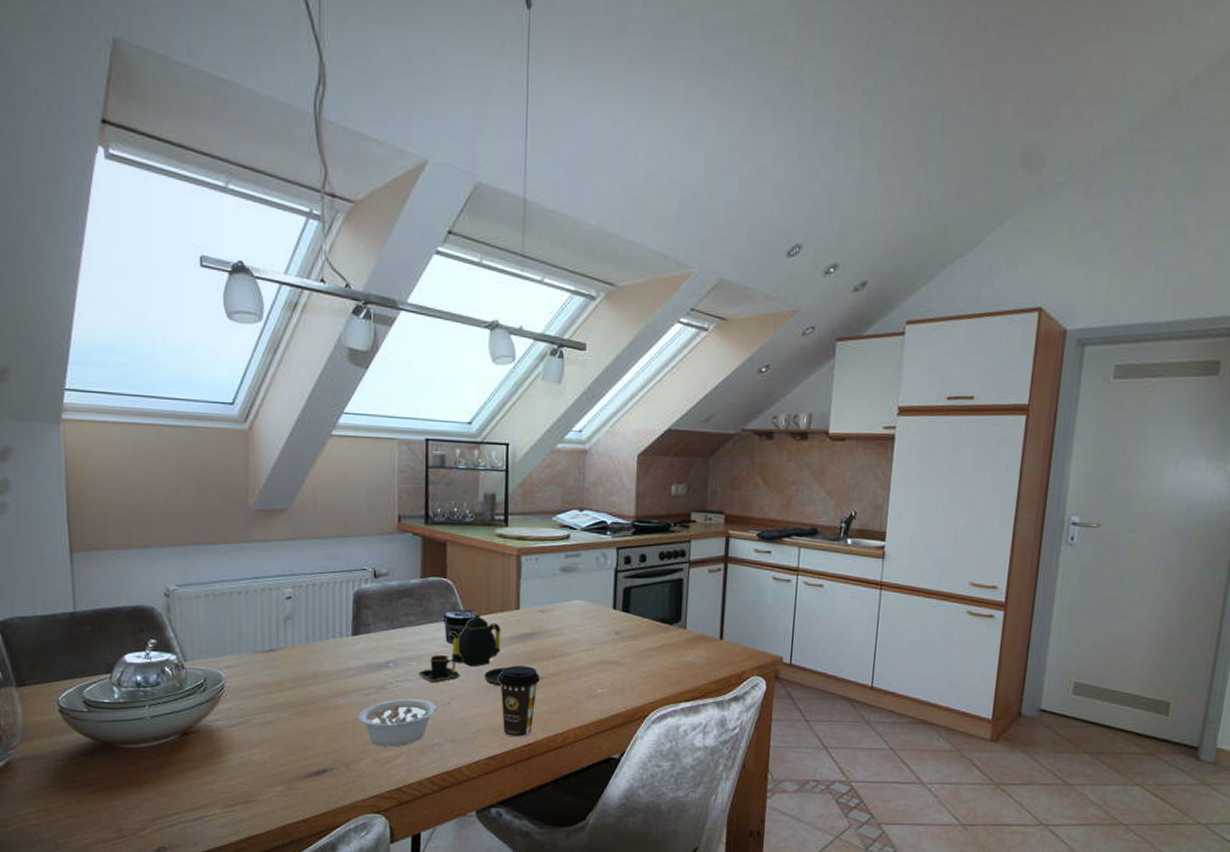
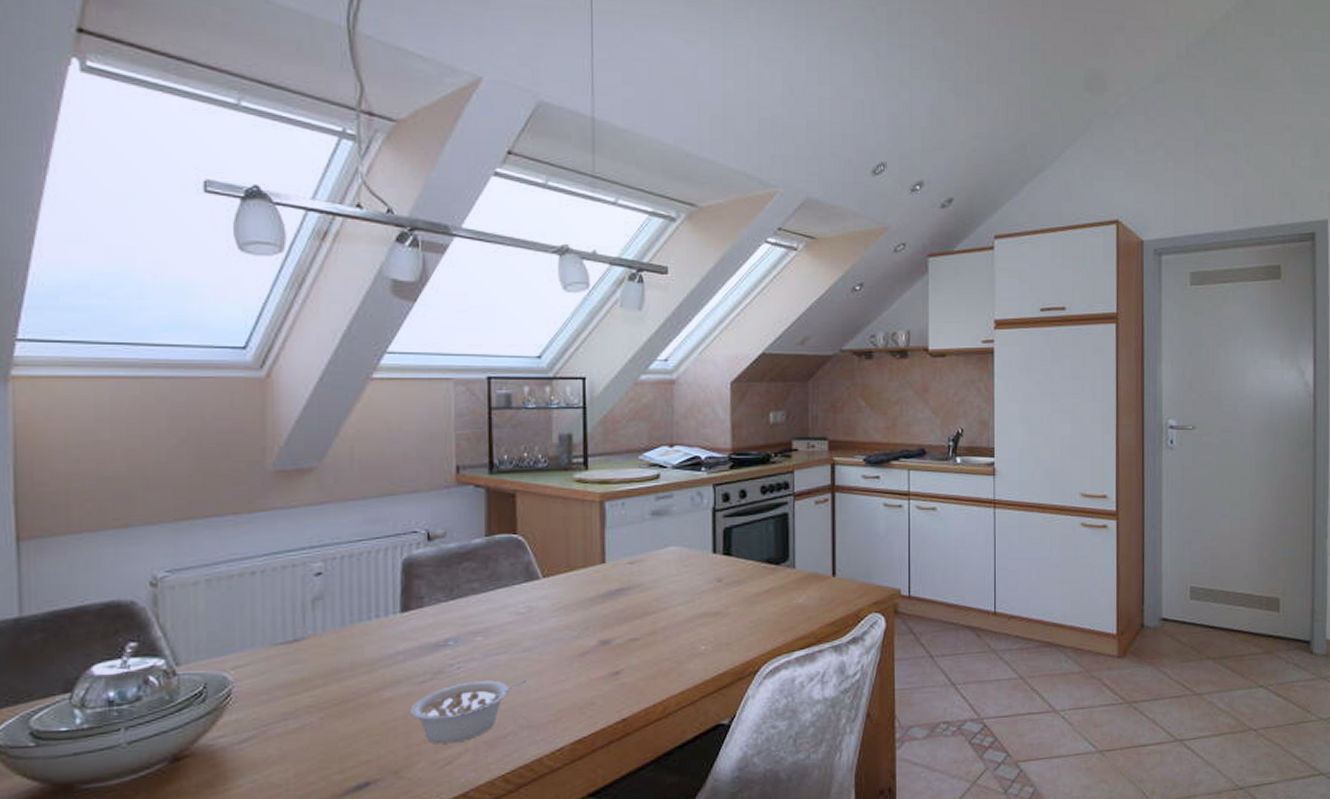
teapot: present [418,613,507,687] -> none [485,571,593,660]
jar: present [443,609,480,644] -> none [513,568,559,611]
coffee cup: present [497,665,540,738] -> none [582,627,633,714]

